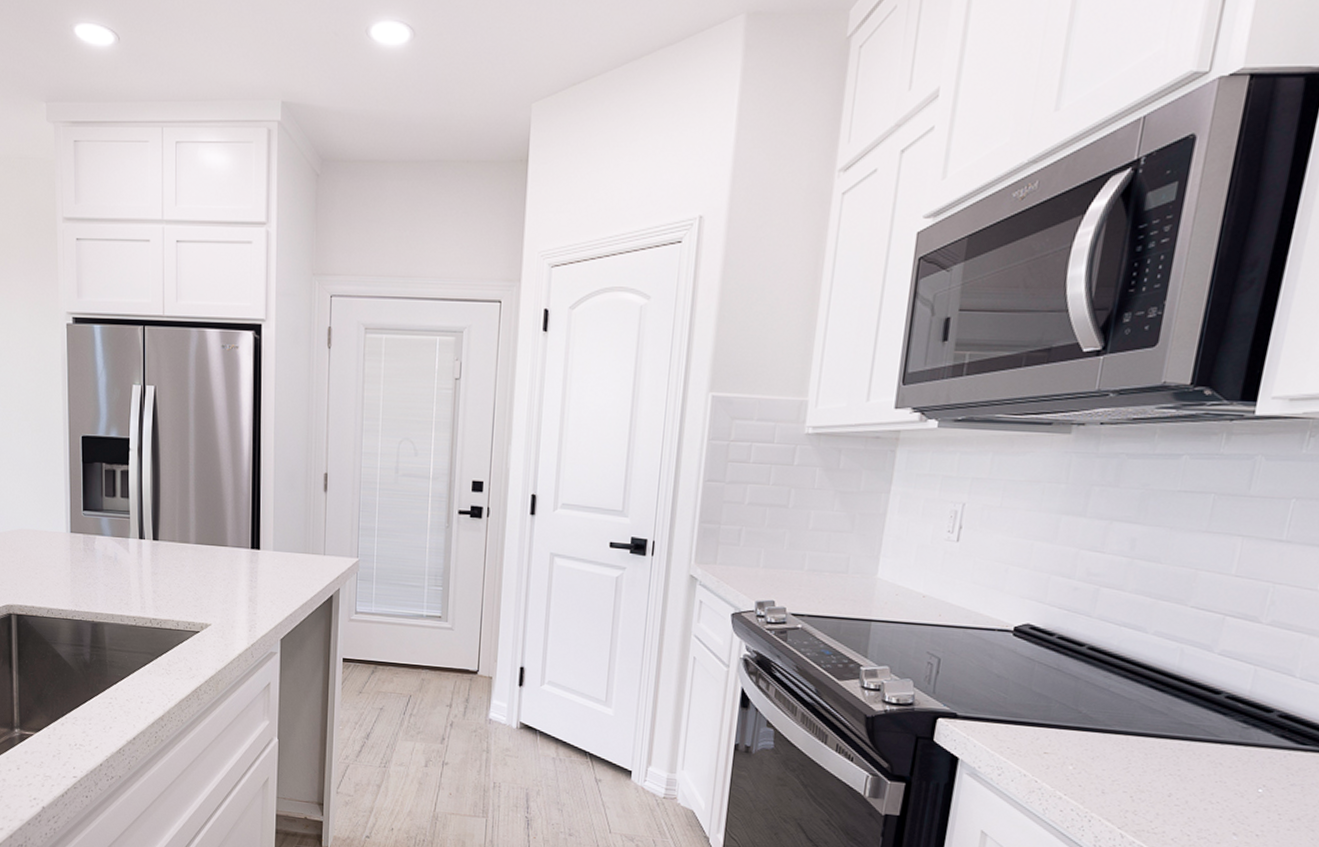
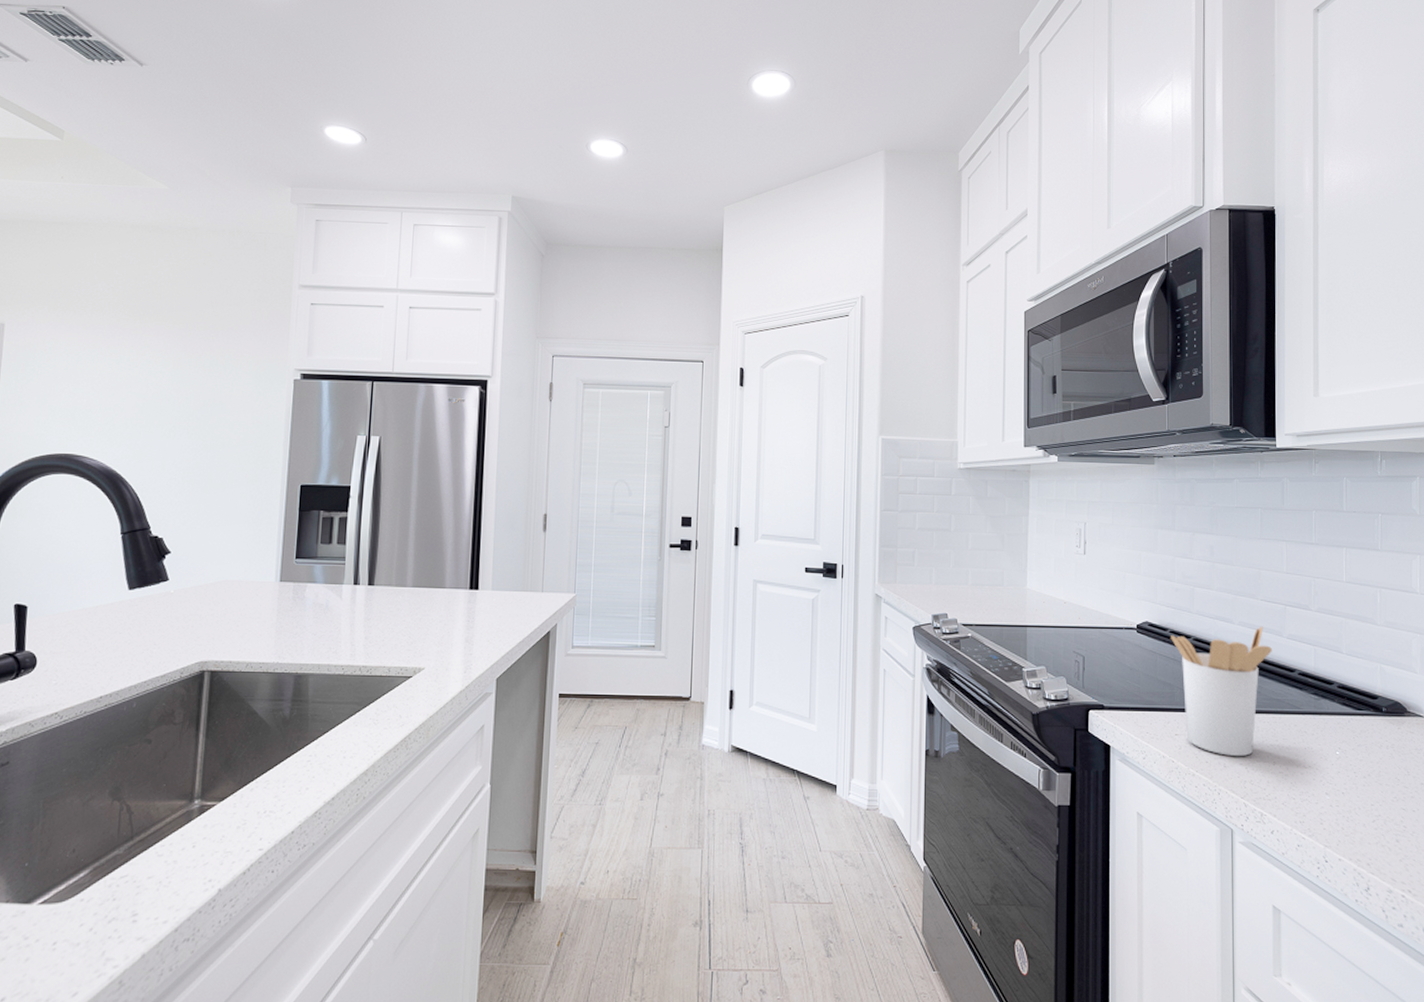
utensil holder: none [1057,638,1195,784] -> present [1171,626,1272,756]

